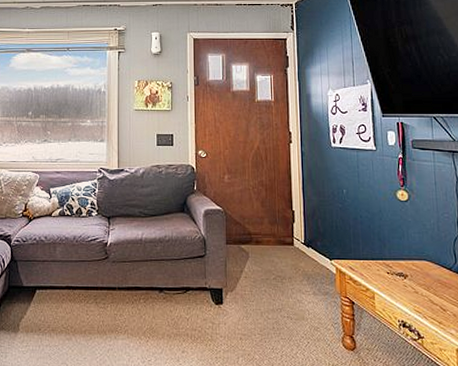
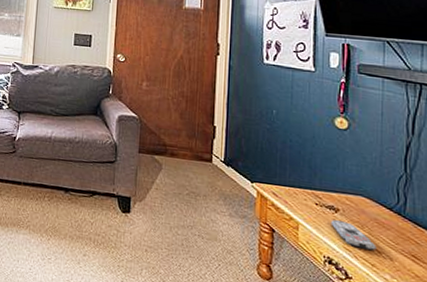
remote control: none [401,286,442,310] -> present [330,220,376,251]

